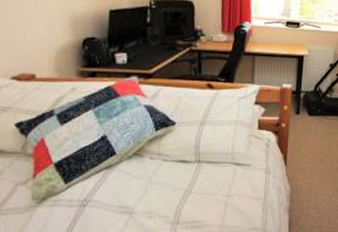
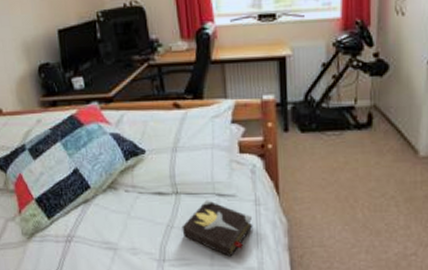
hardback book: none [198,168,262,219] -> present [182,200,253,257]

